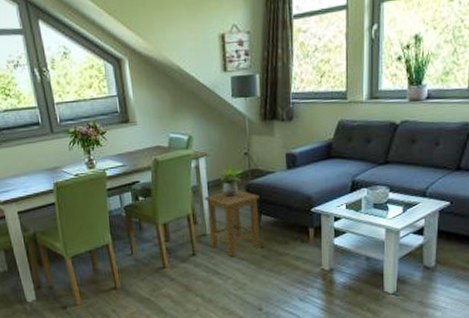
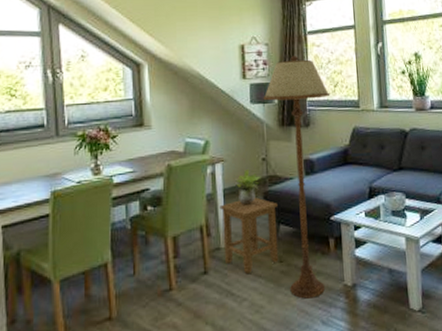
floor lamp: none [245,44,316,279] -> present [263,56,331,299]

